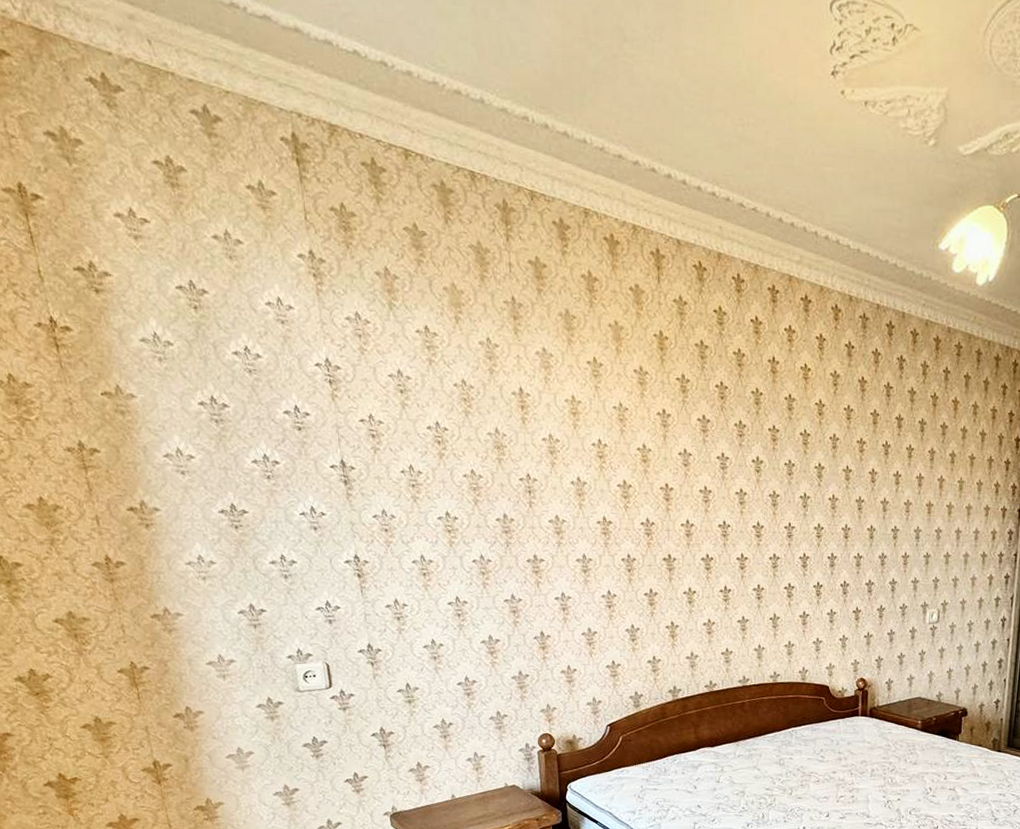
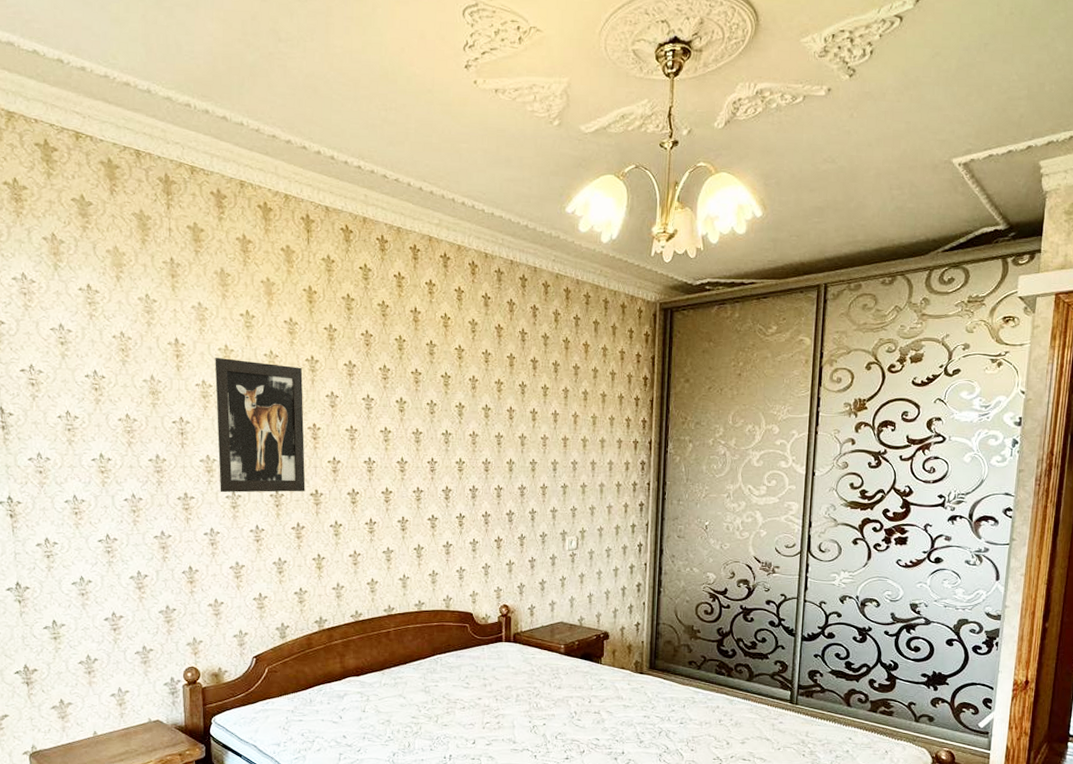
wall art: none [562,410,658,557] -> present [215,358,306,493]

